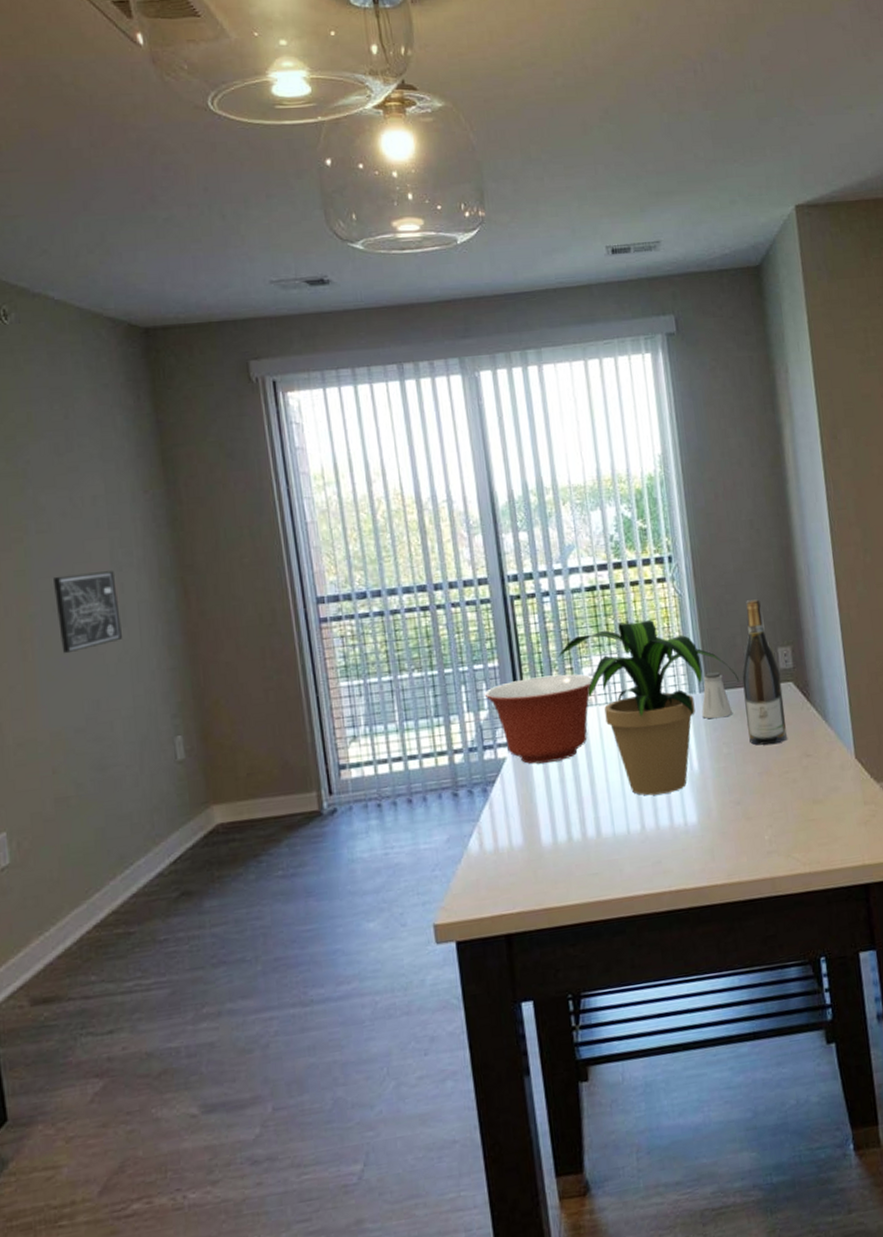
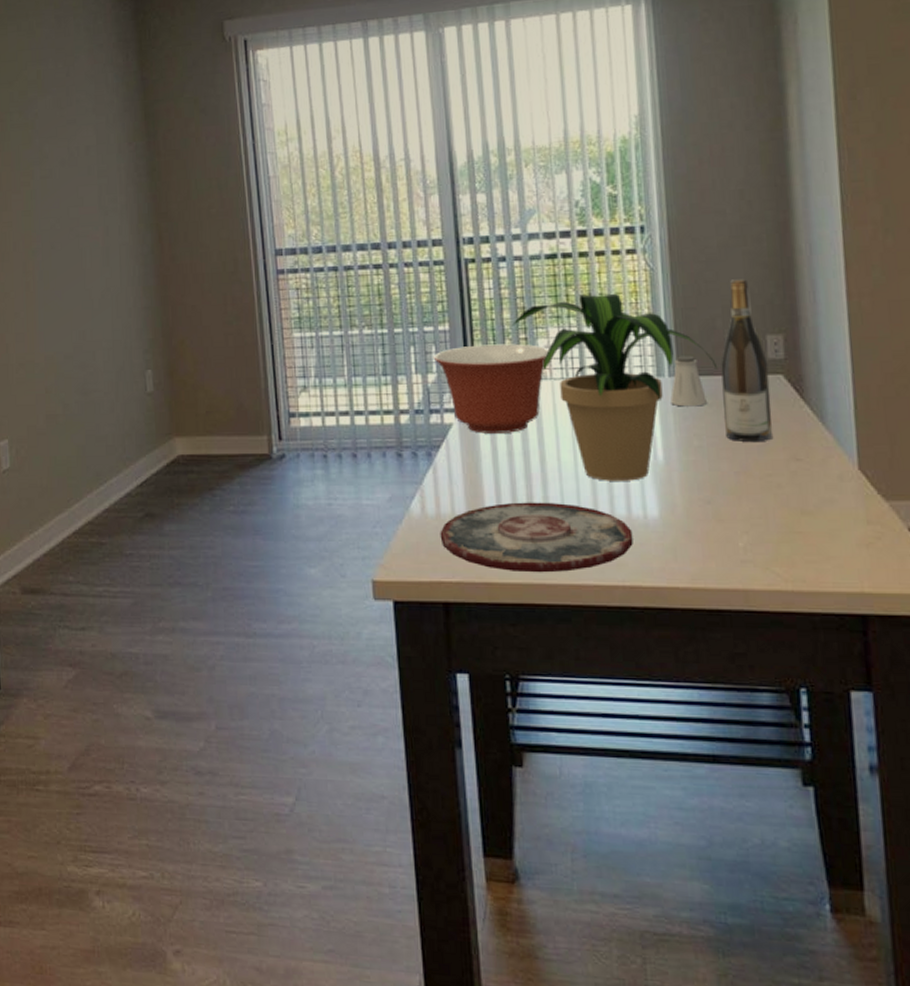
wall art: present [54,571,122,654] -> none [53,215,105,287]
plate: none [499,821,677,894] -> present [440,502,633,573]

